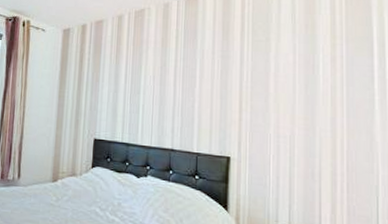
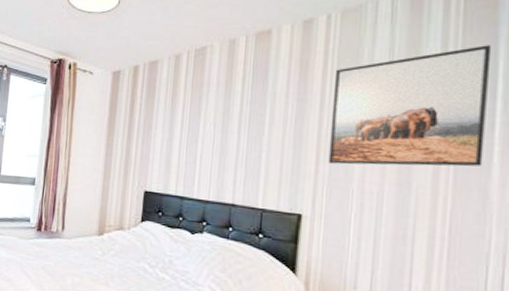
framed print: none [249,14,368,113] -> present [328,45,492,167]

